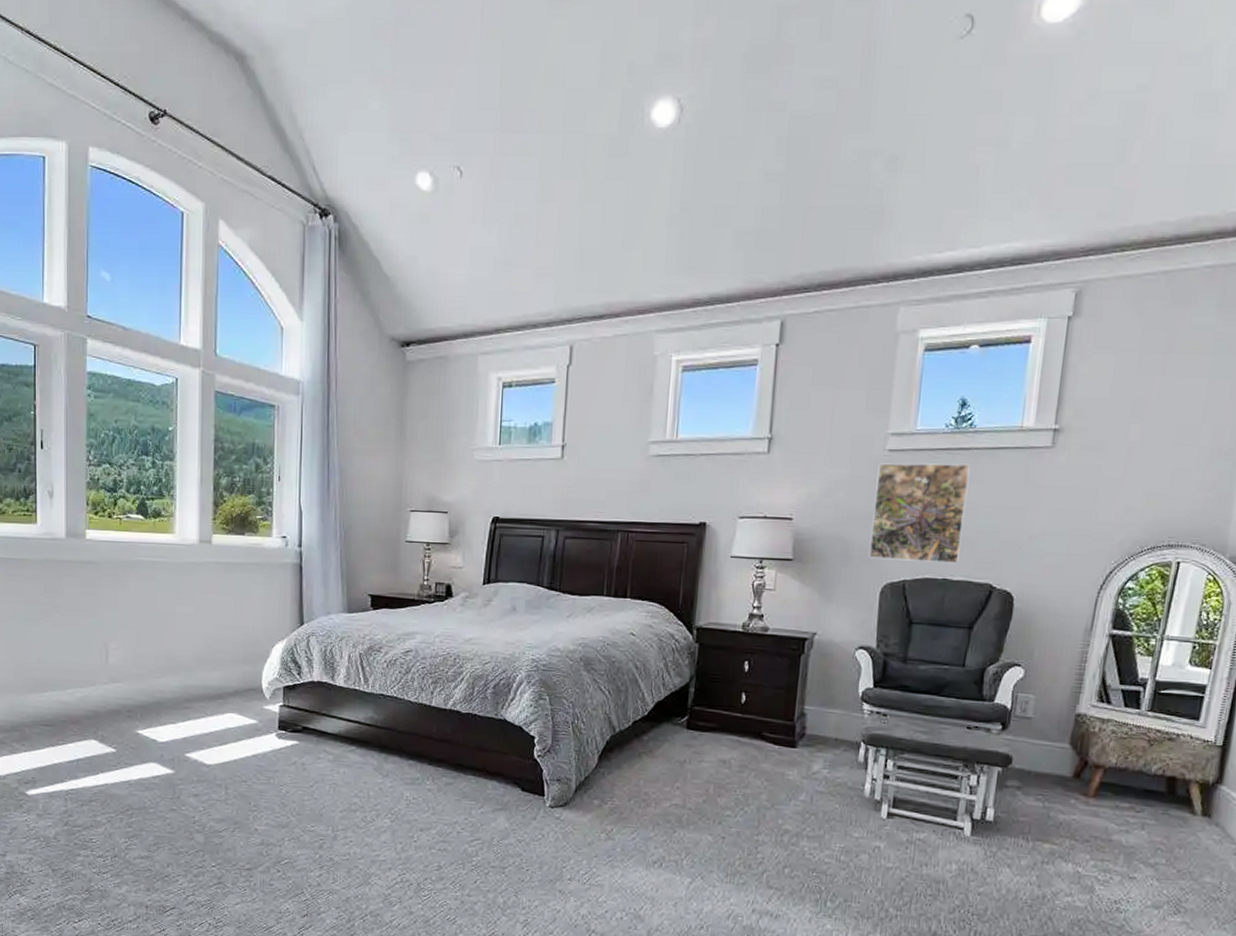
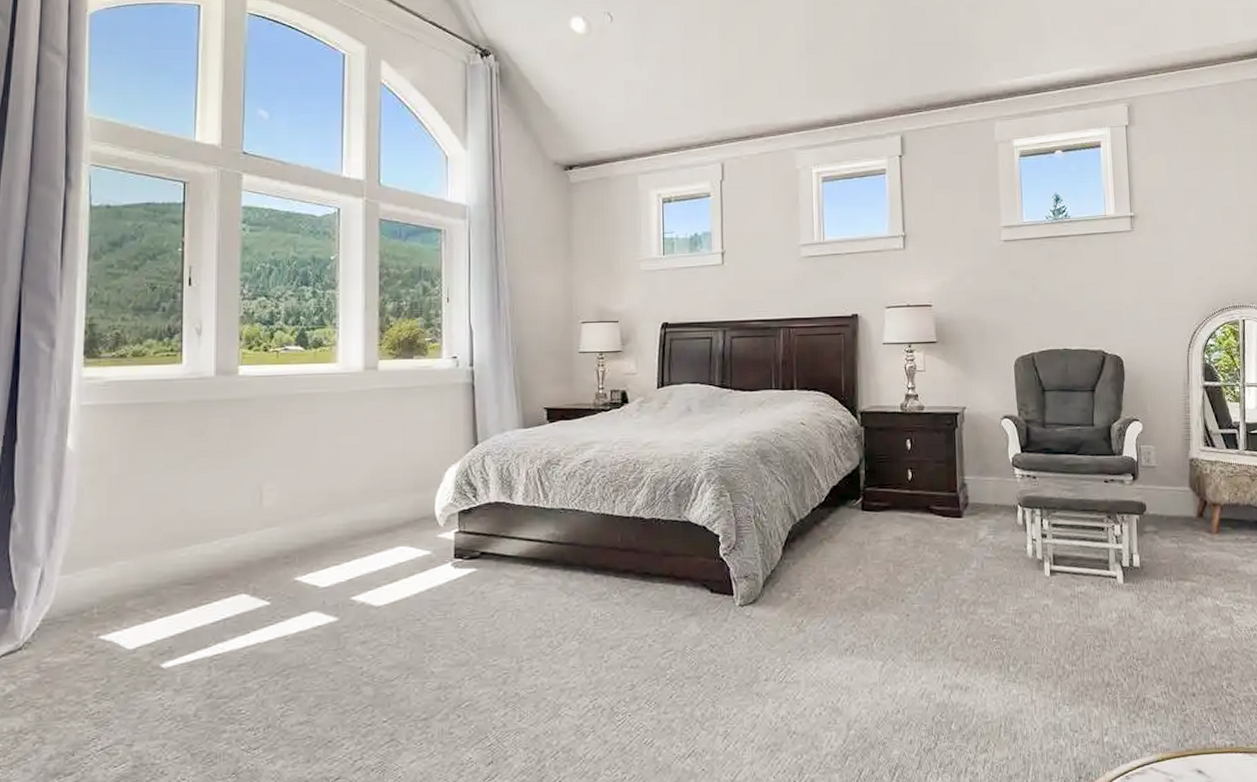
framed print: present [868,463,971,564] -> none [997,248,1074,336]

